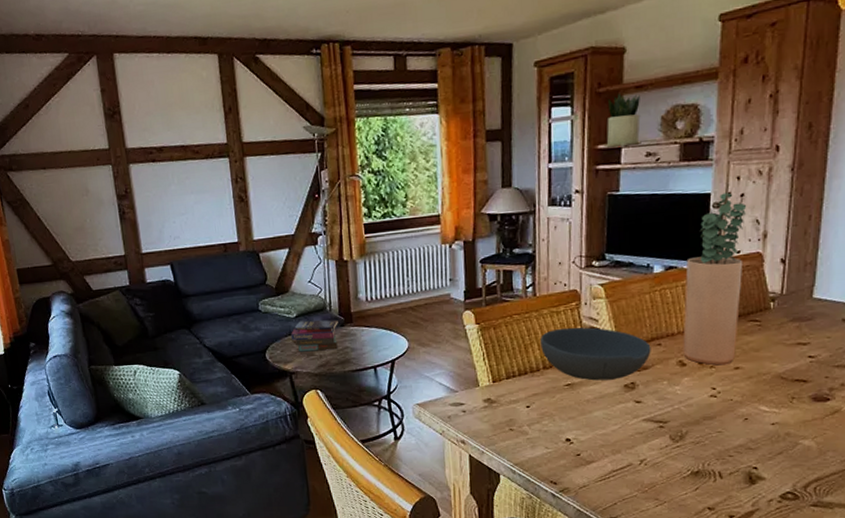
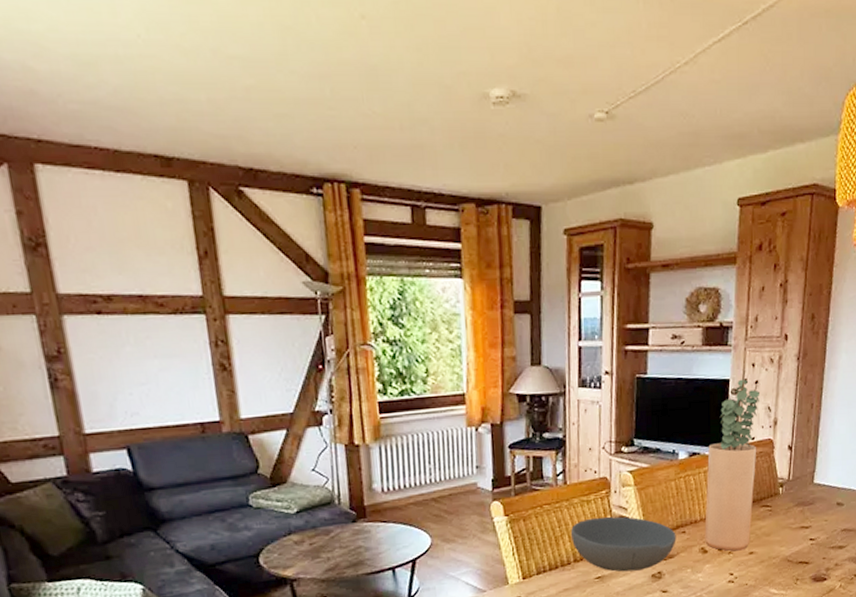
books: present [291,320,338,352] -> none [291,514,349,555]
planter: present [603,93,641,148] -> none [632,270,668,328]

